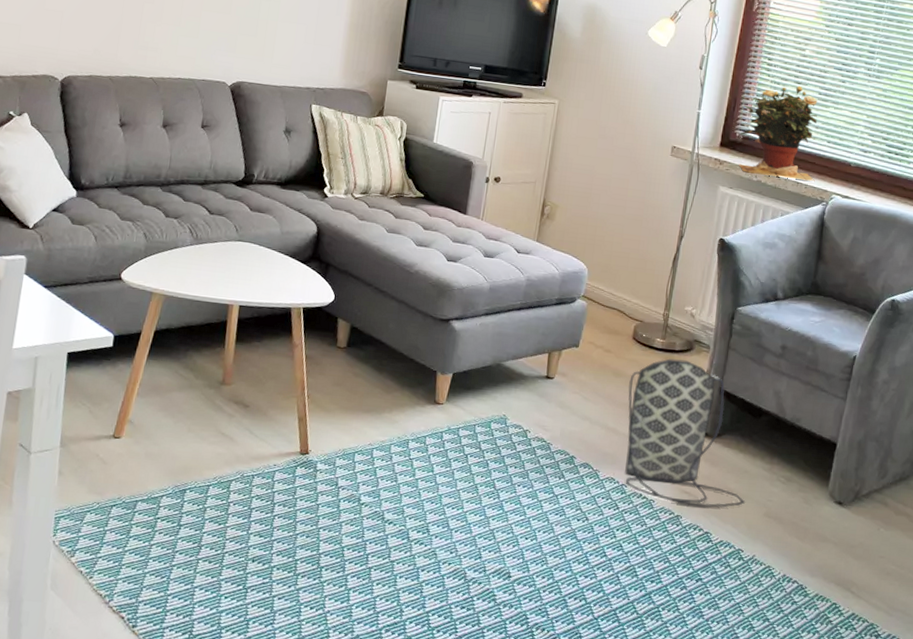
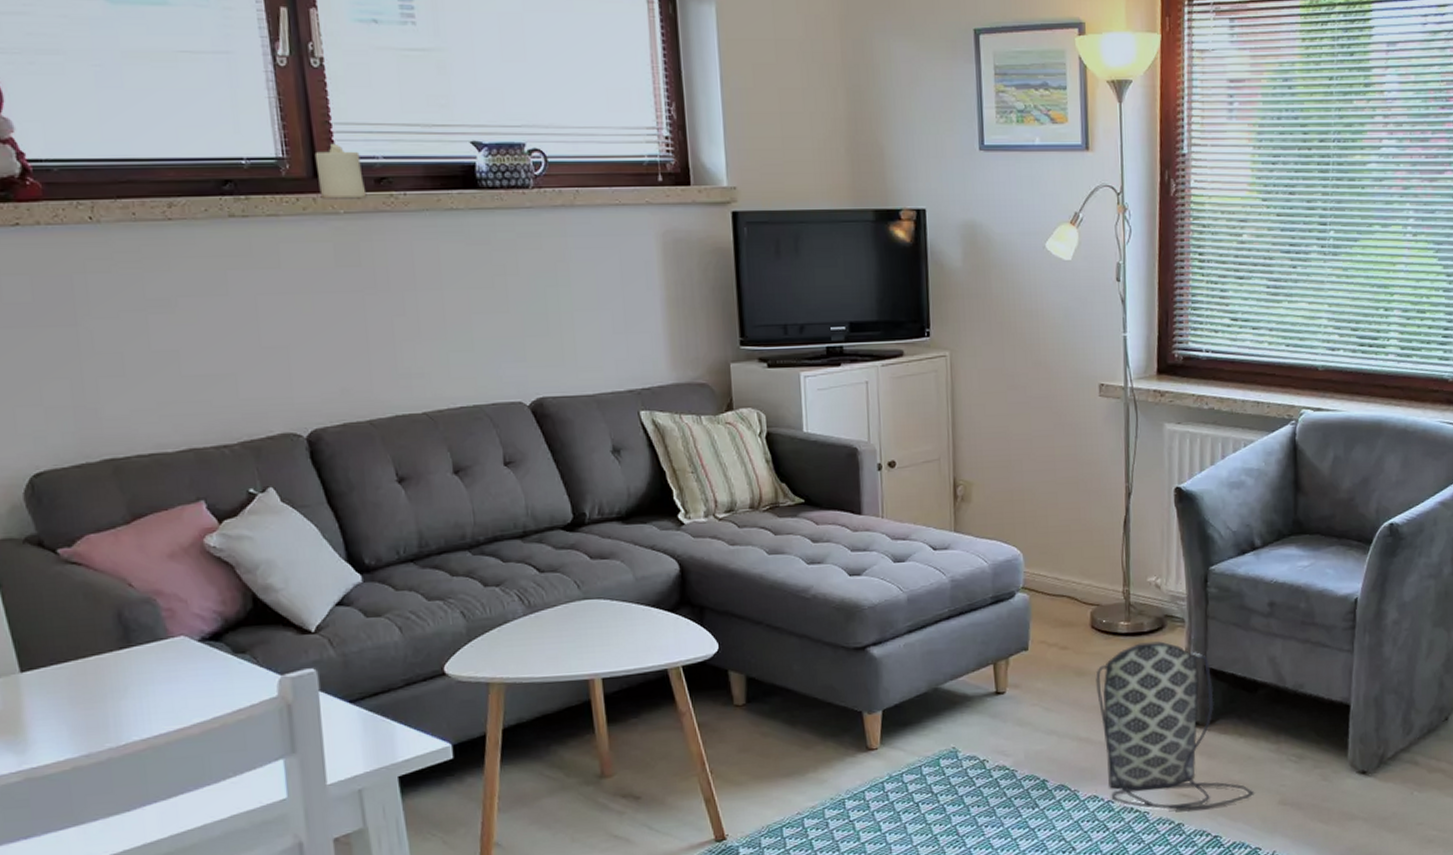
flower arrangement: present [738,85,818,181] -> none [1178,281,1278,401]

